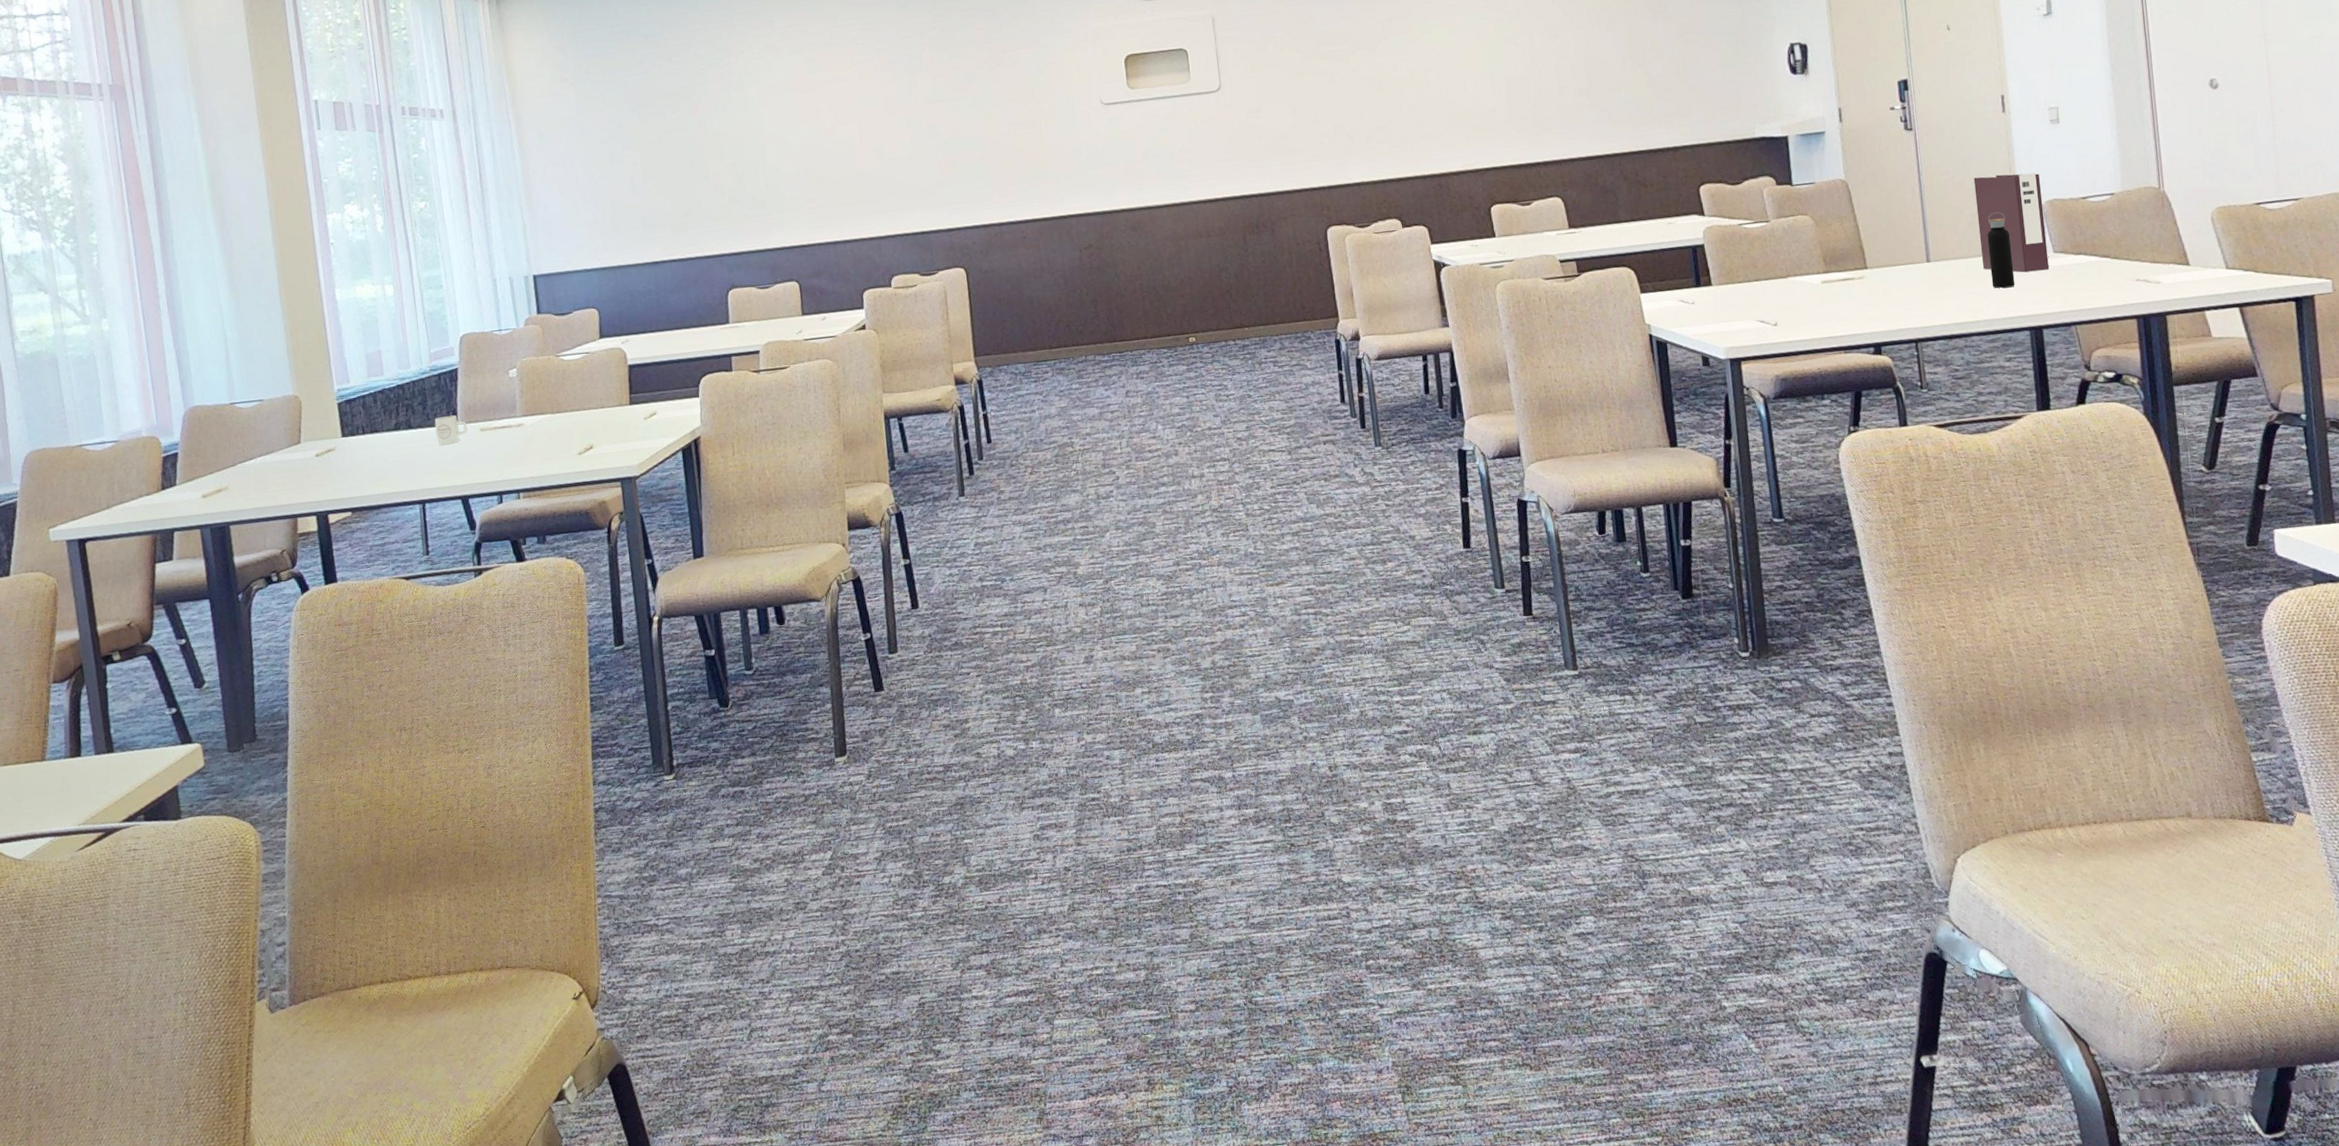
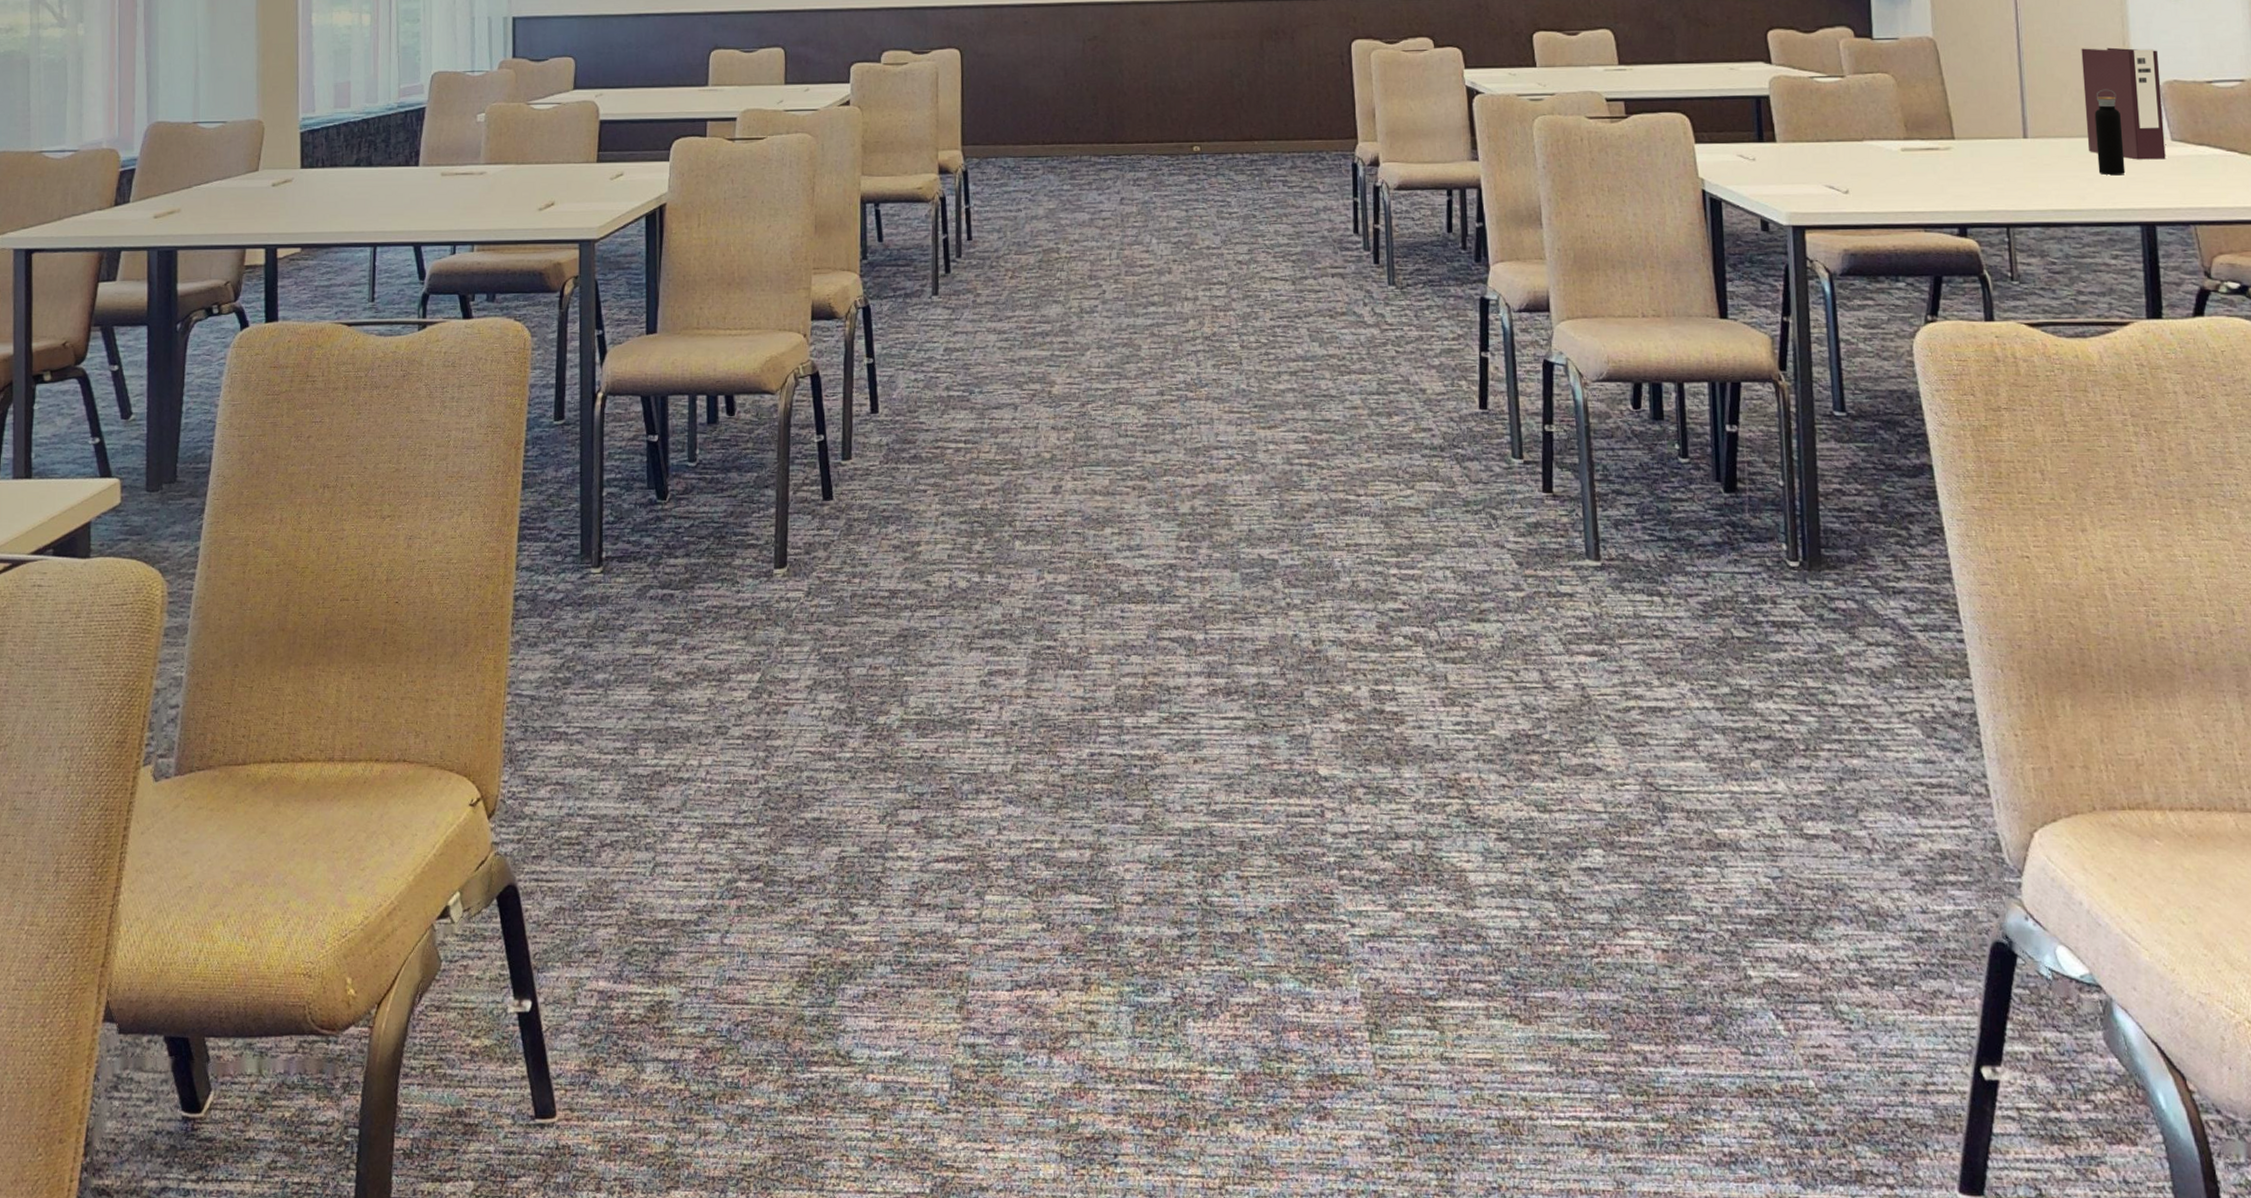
mug: present [434,415,468,446] -> none [396,155,428,187]

